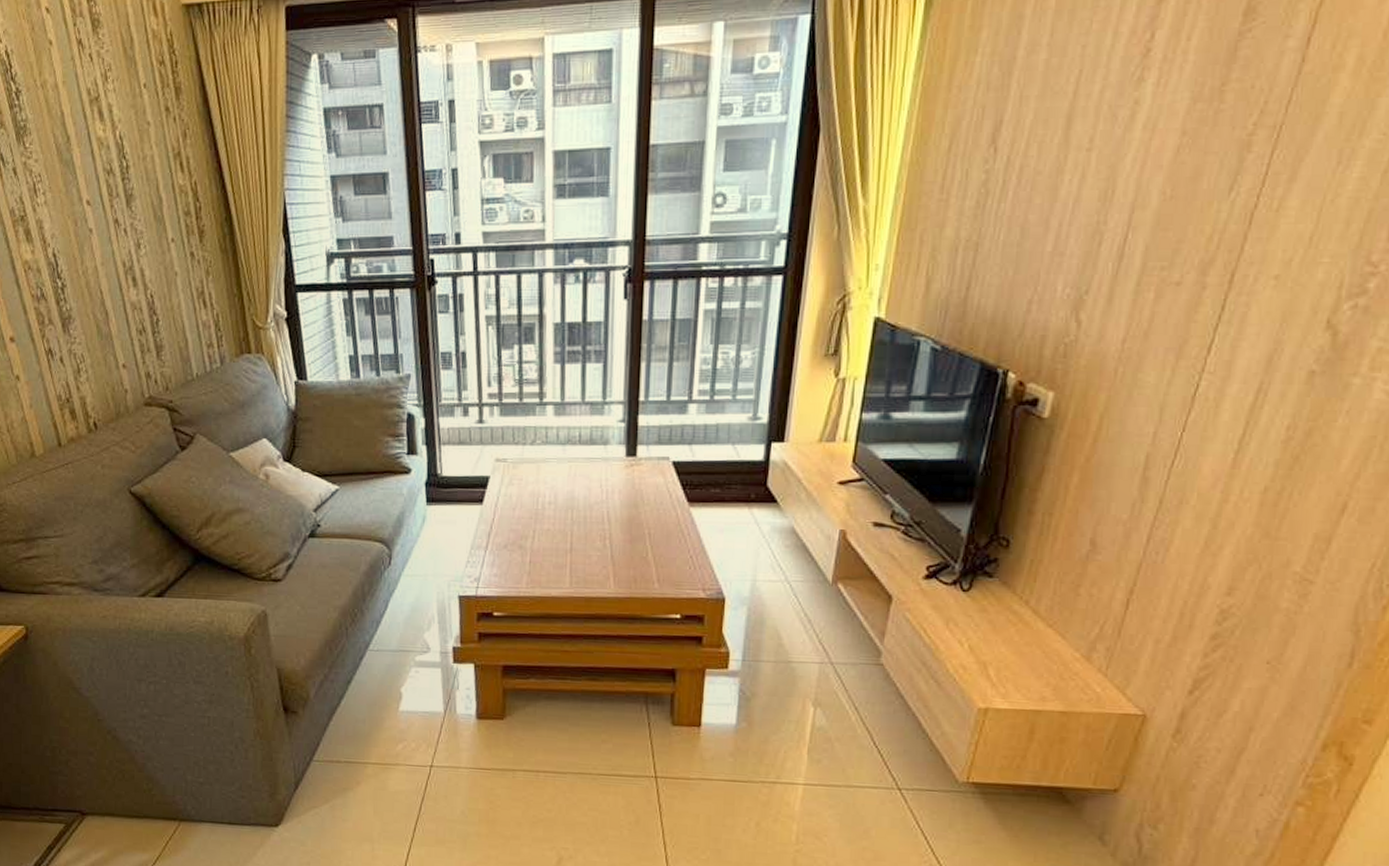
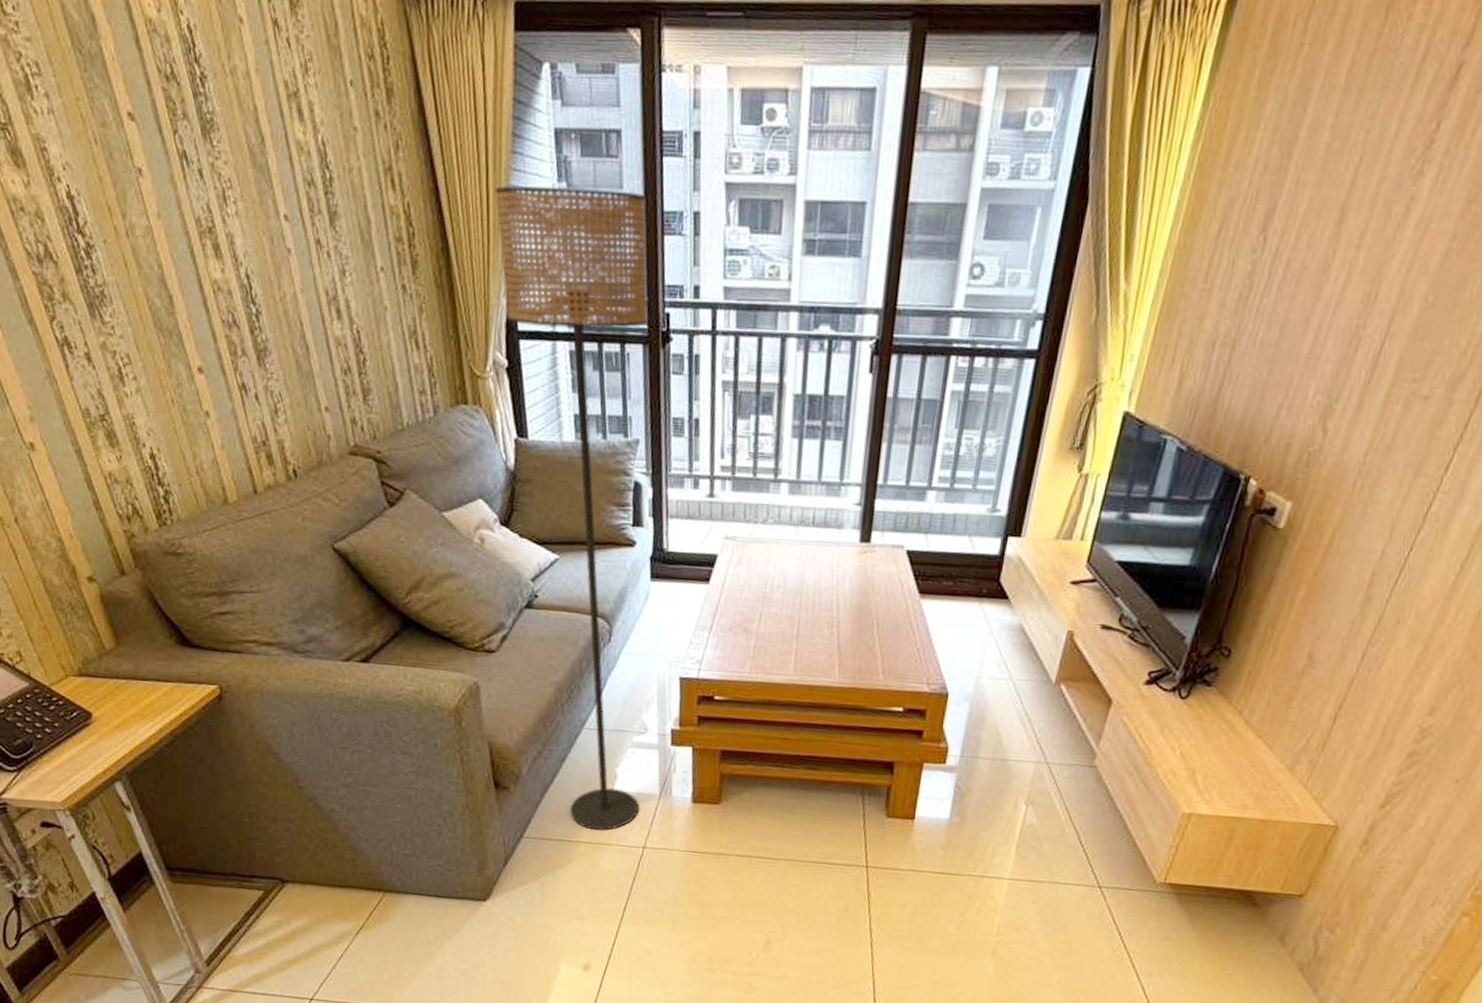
floor lamp: none [271,156,425,751] -> present [494,185,649,830]

